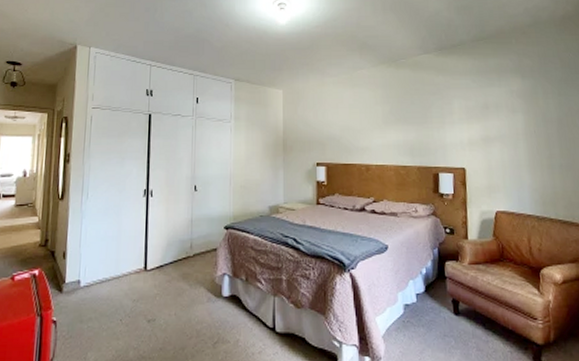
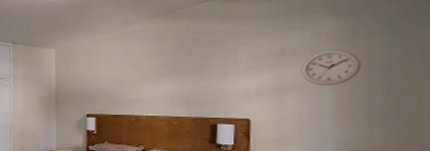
wall clock: none [501,106,542,138] -> present [301,49,361,86]

